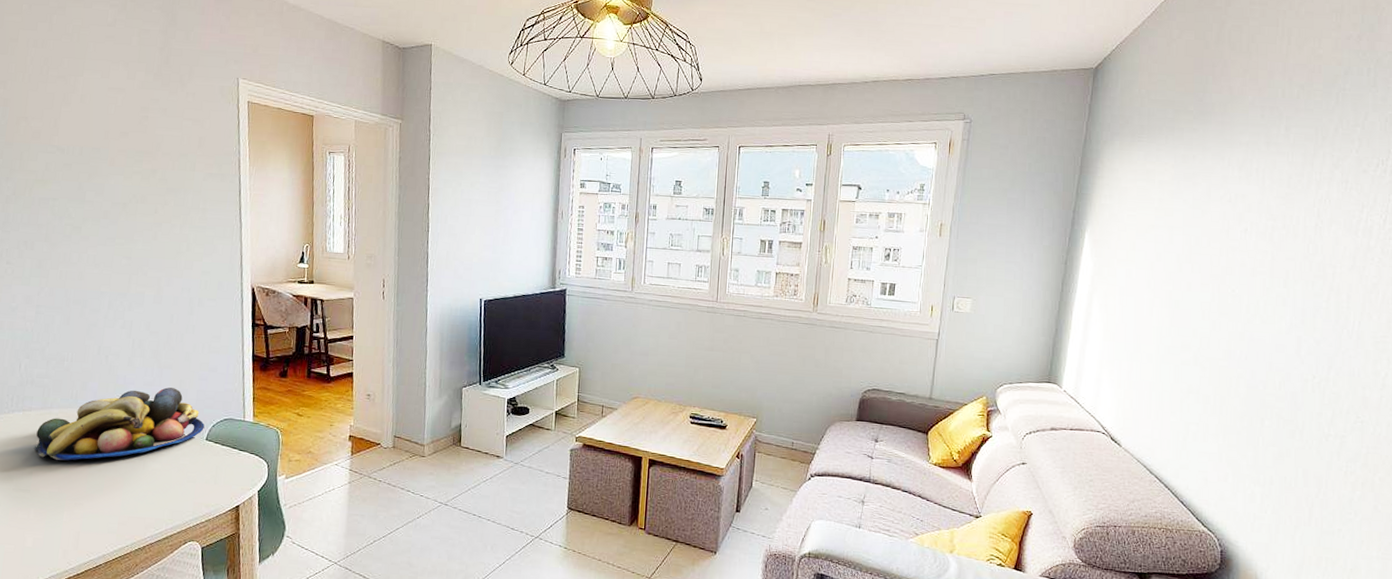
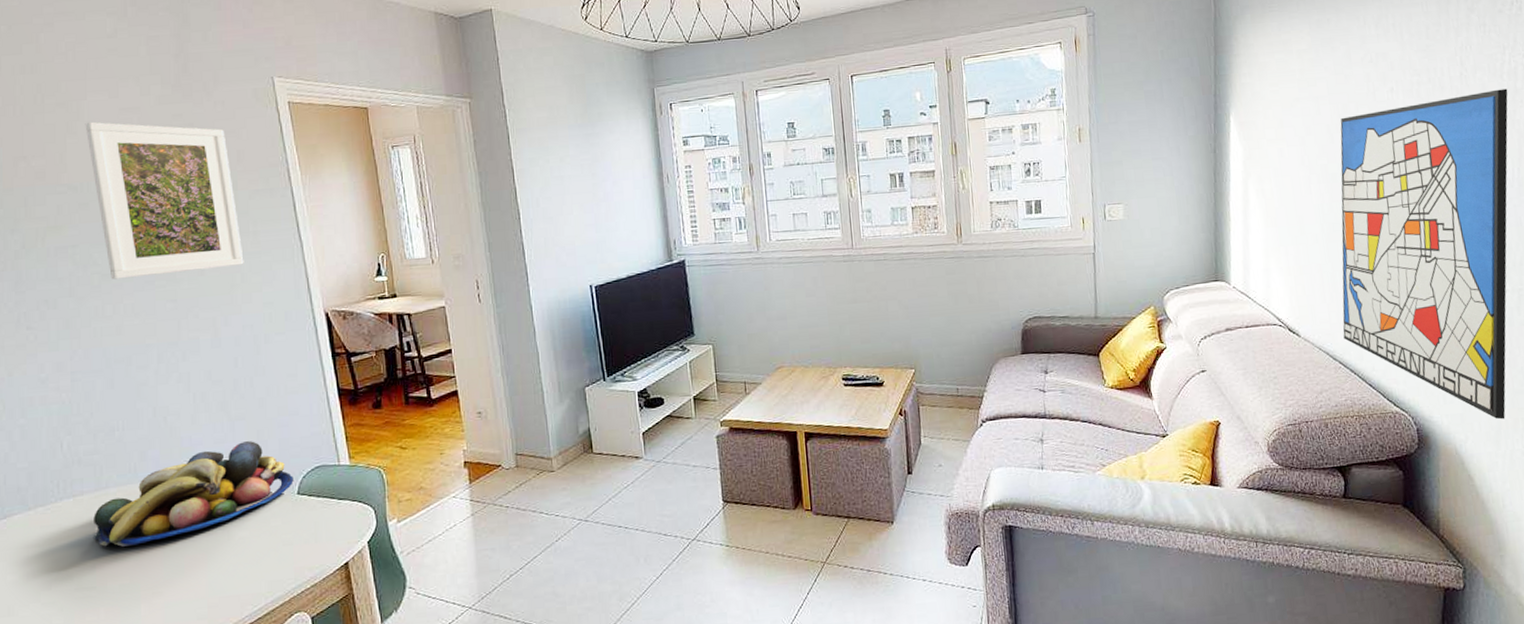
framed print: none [78,95,192,236] -> present [85,121,244,280]
wall art: none [1163,244,1360,556] -> present [1340,88,1508,420]

